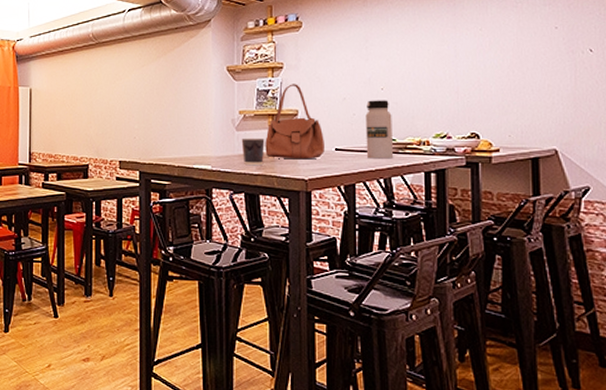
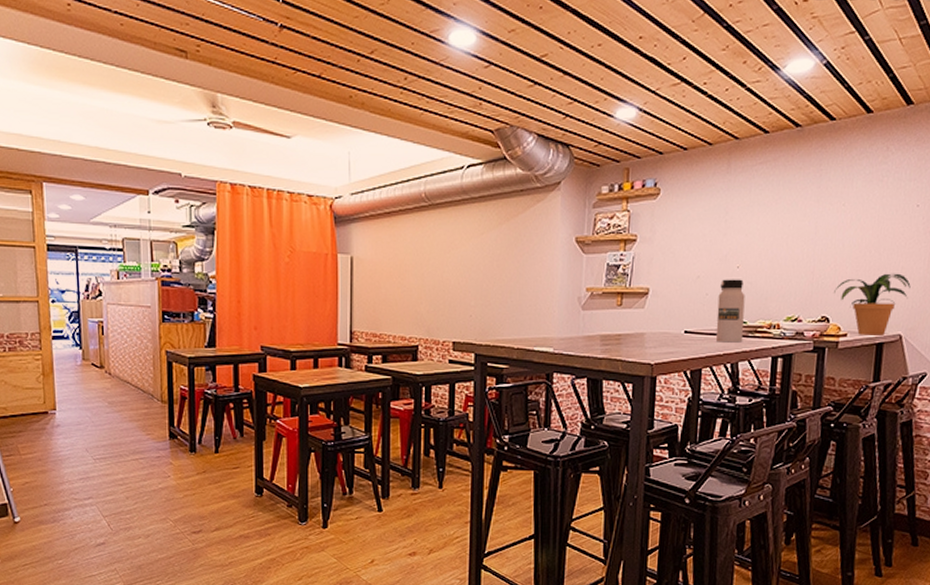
mug: present [241,138,265,166] -> none [586,318,612,349]
handbag: present [265,84,324,160] -> none [611,259,674,343]
potted plant: none [481,91,560,152] -> present [834,273,911,337]

